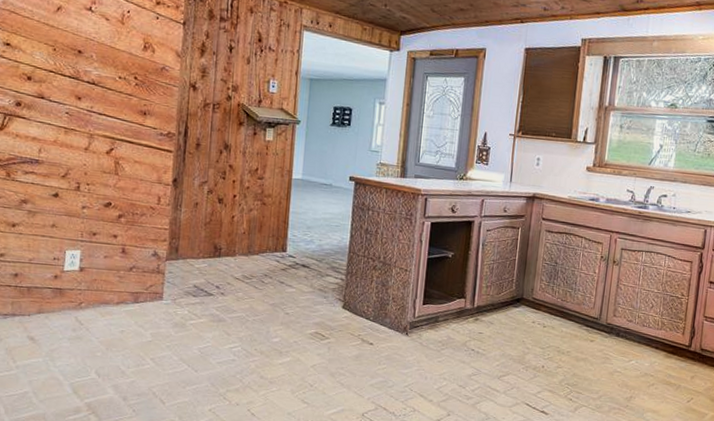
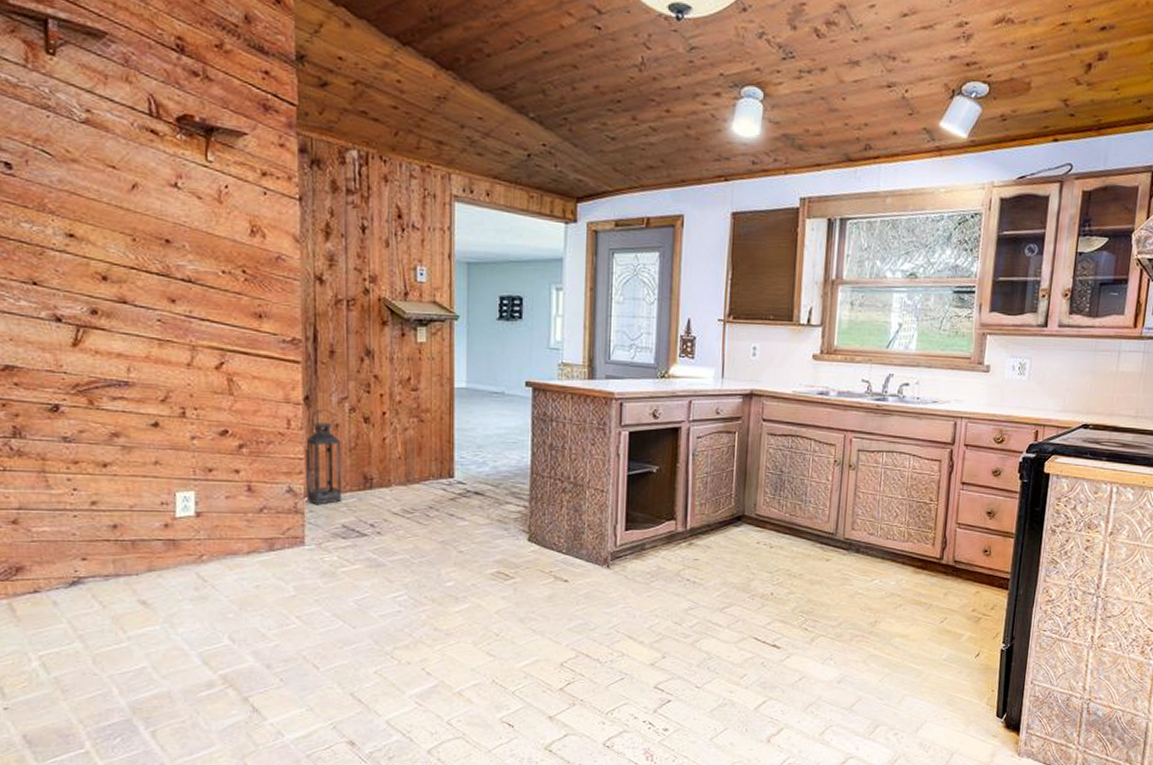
lantern: none [168,190,199,268] -> present [306,409,342,505]

